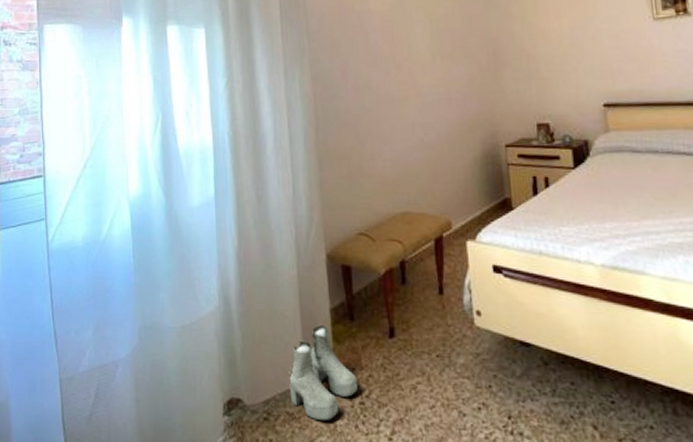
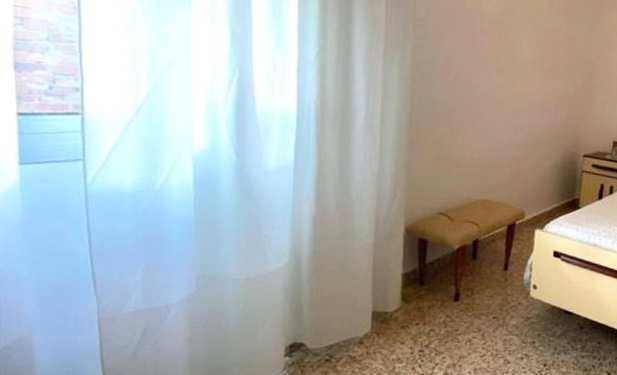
boots: present [288,324,358,422] -> none [353,286,419,364]

